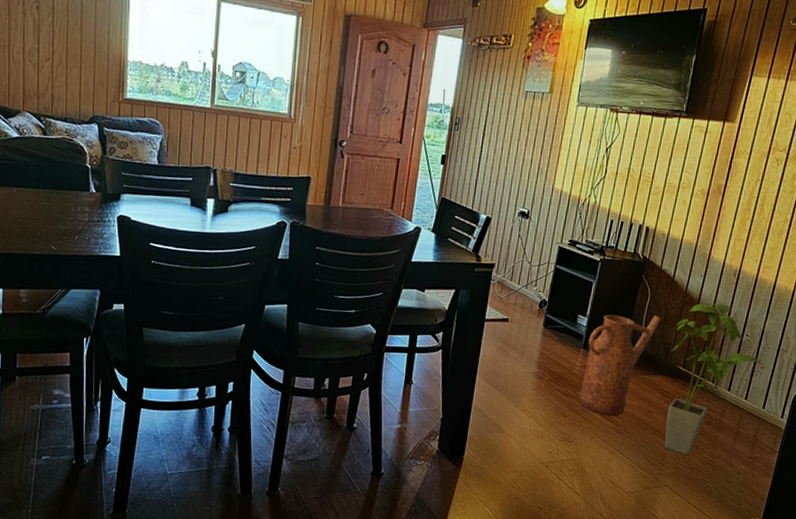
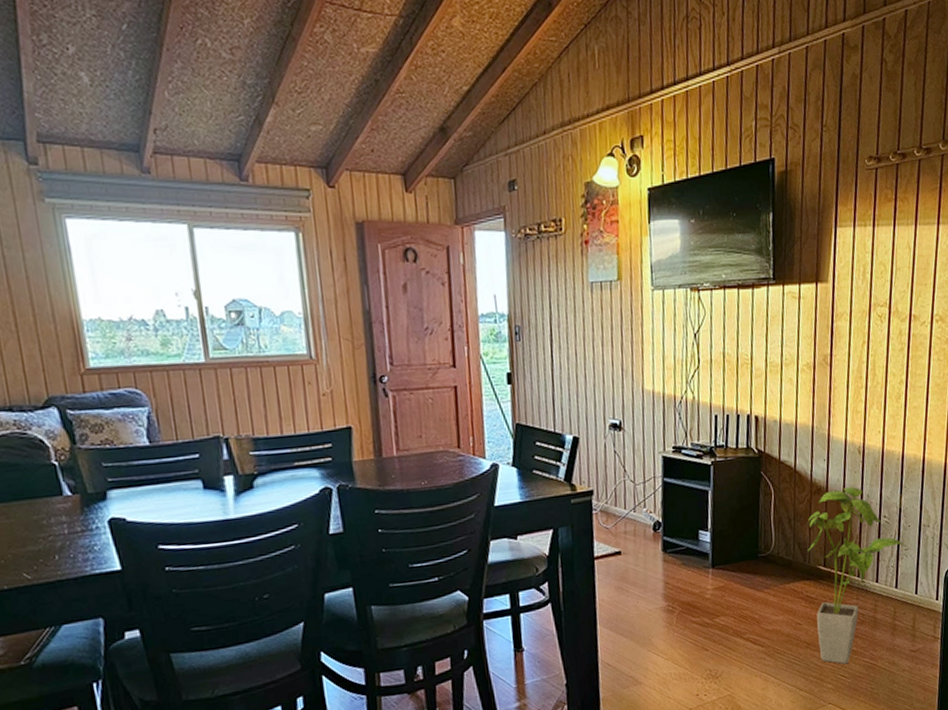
watering can: present [578,315,662,416] -> none [716,515,791,639]

